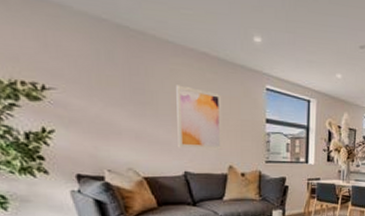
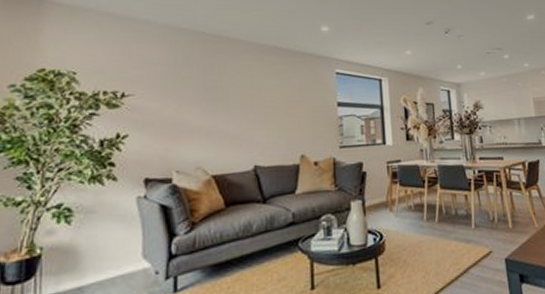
wall art: present [176,85,223,150] -> none [247,79,294,141]

